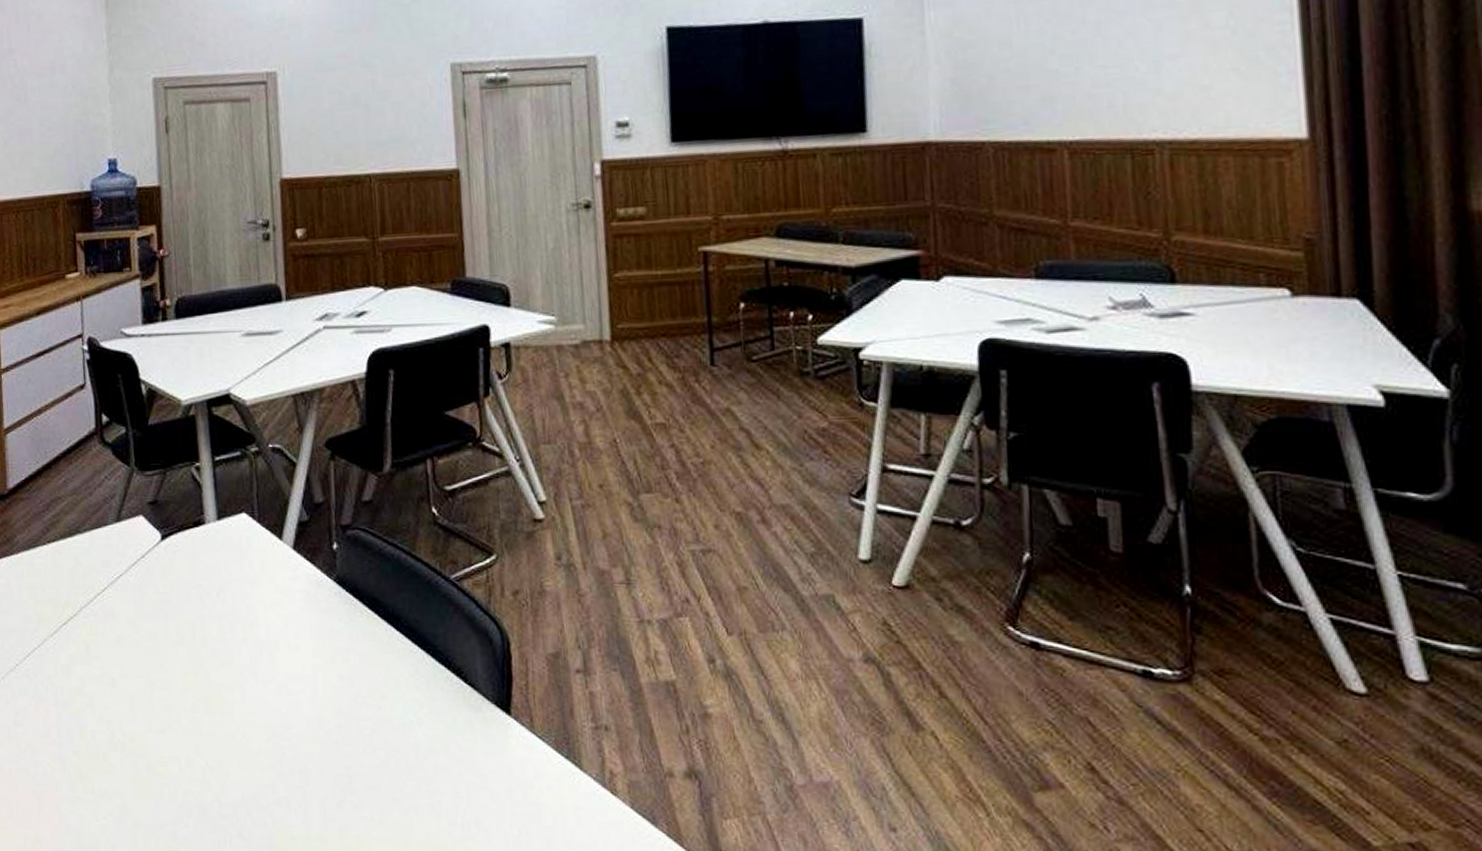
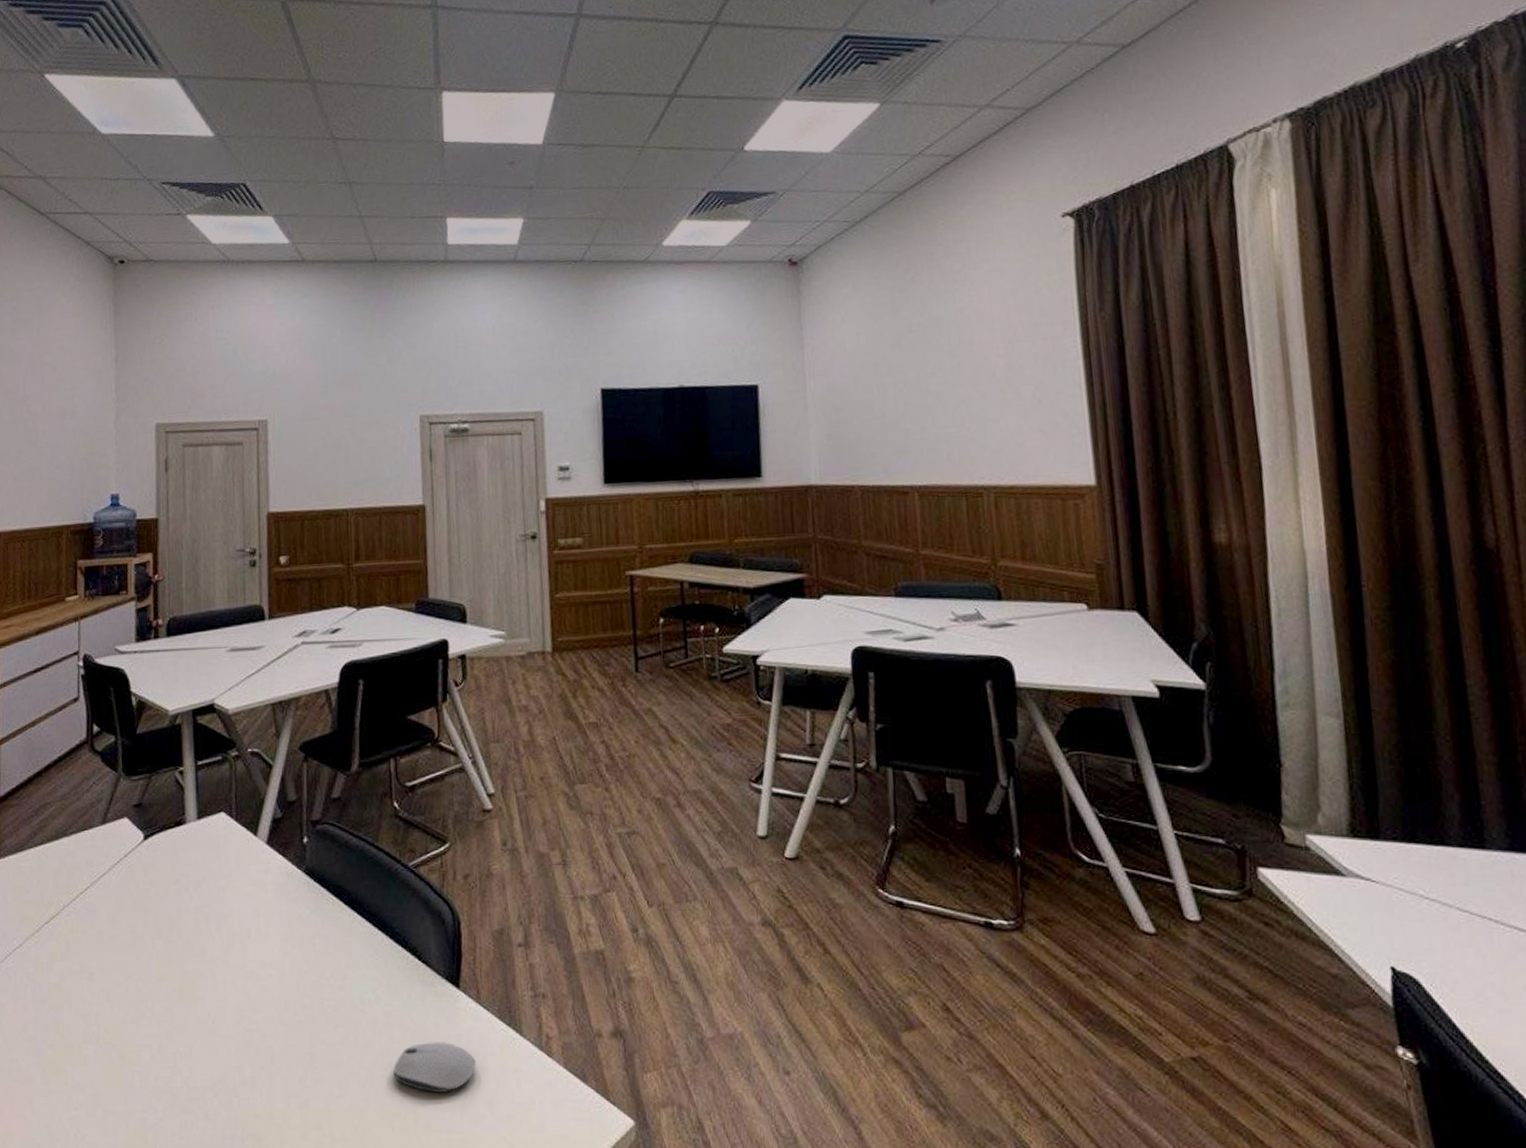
computer mouse: none [439,771,532,827] -> present [393,1042,477,1093]

